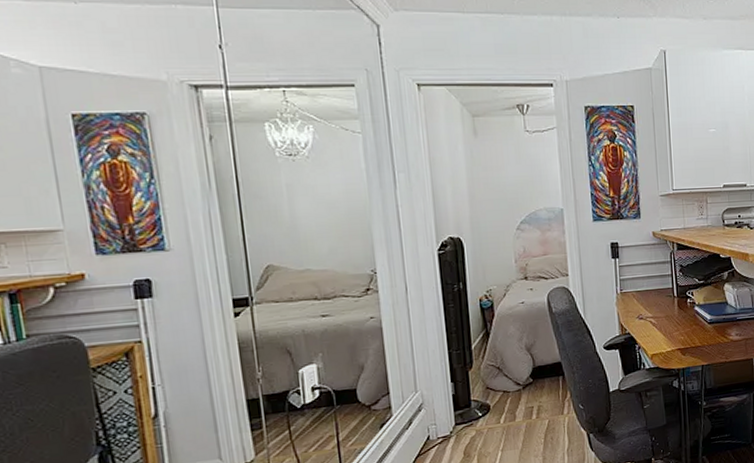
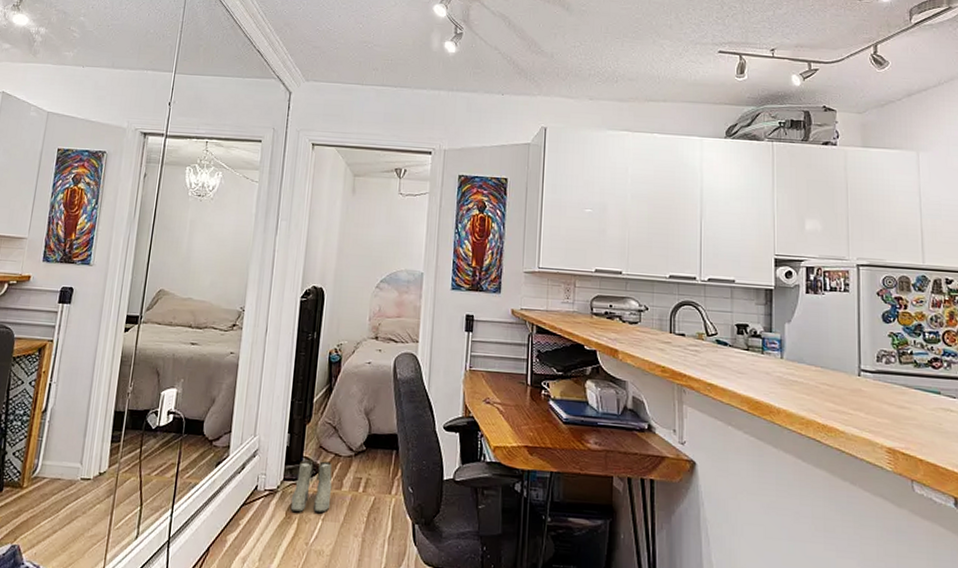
boots: none [466,399,506,450] -> present [290,460,332,512]

